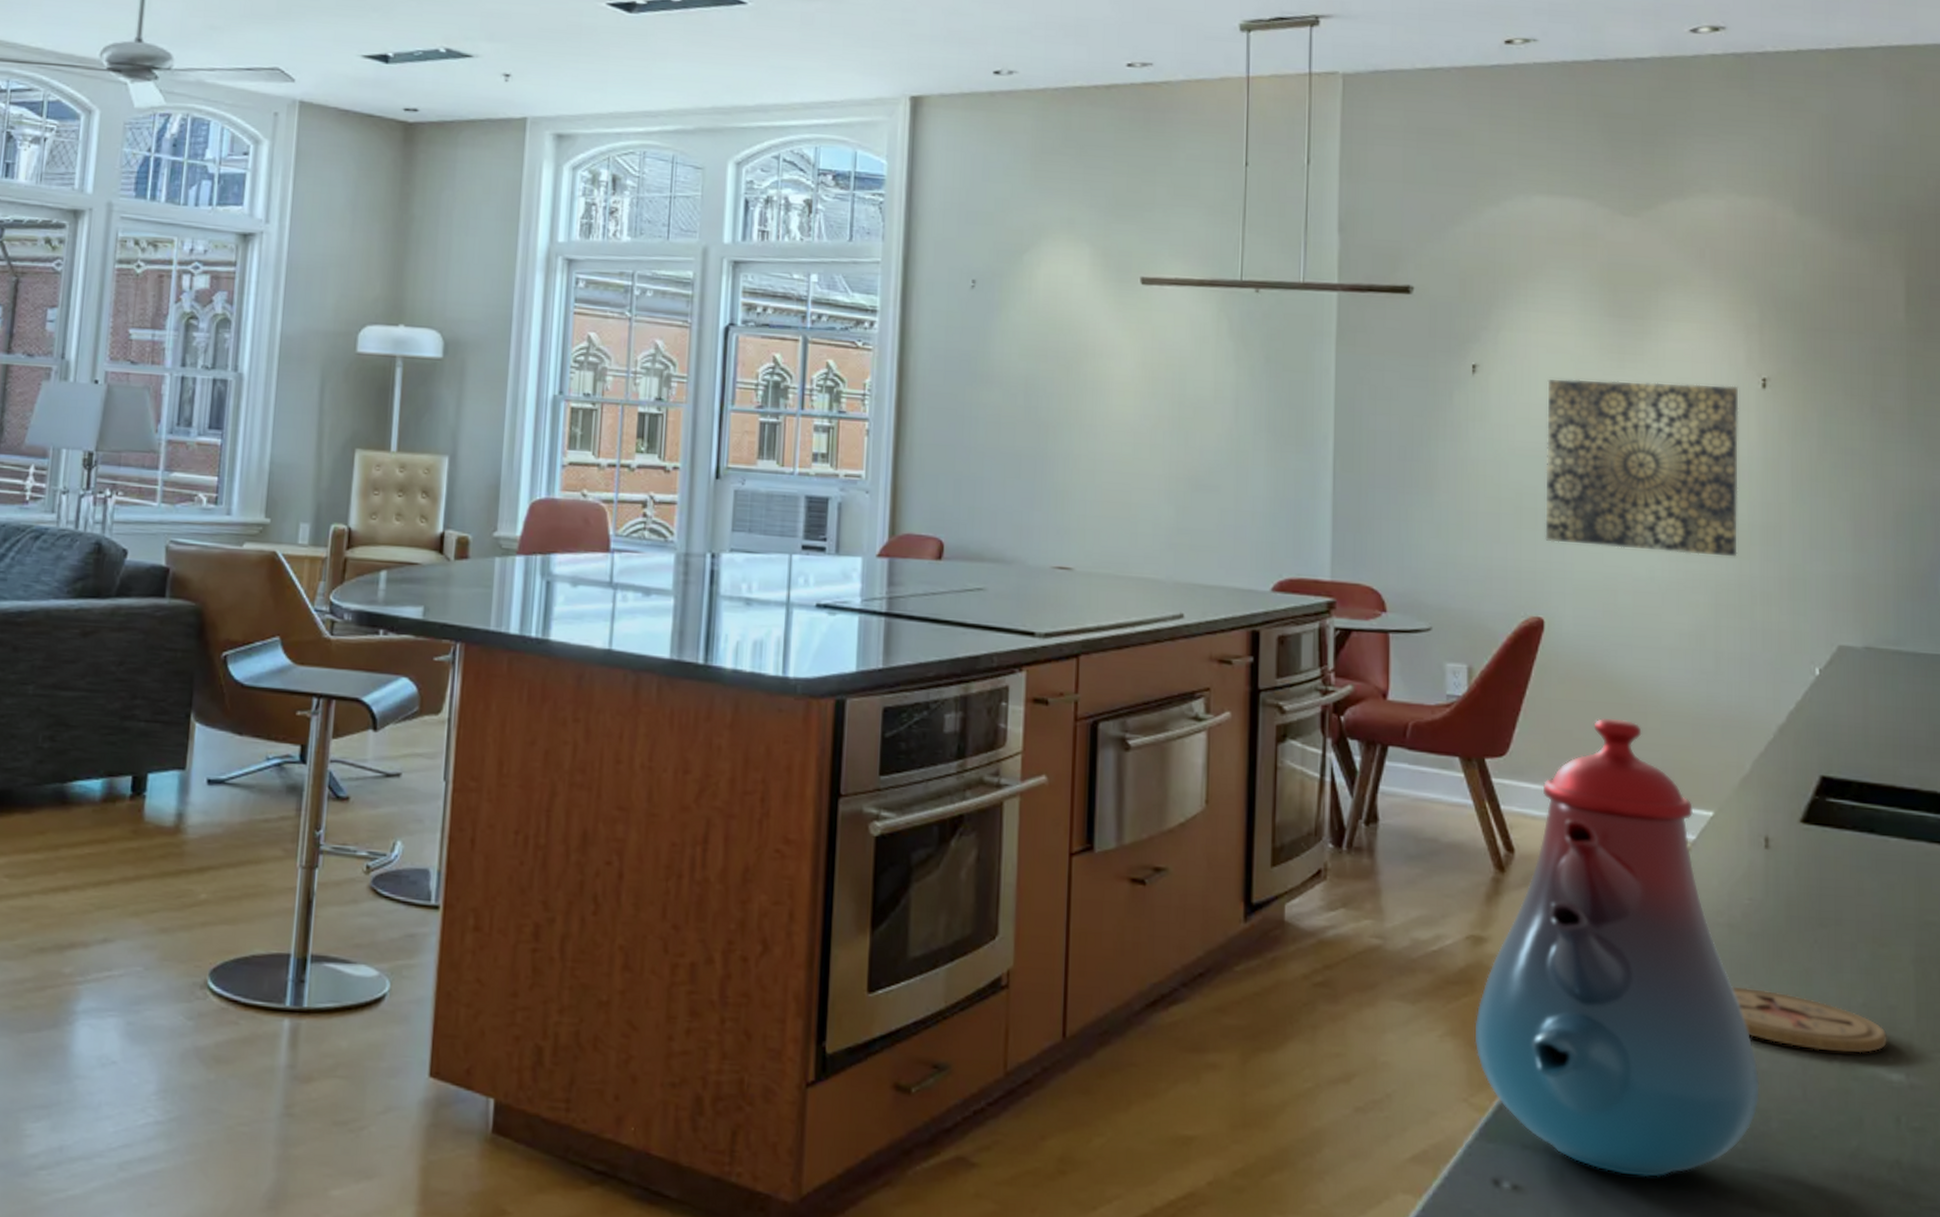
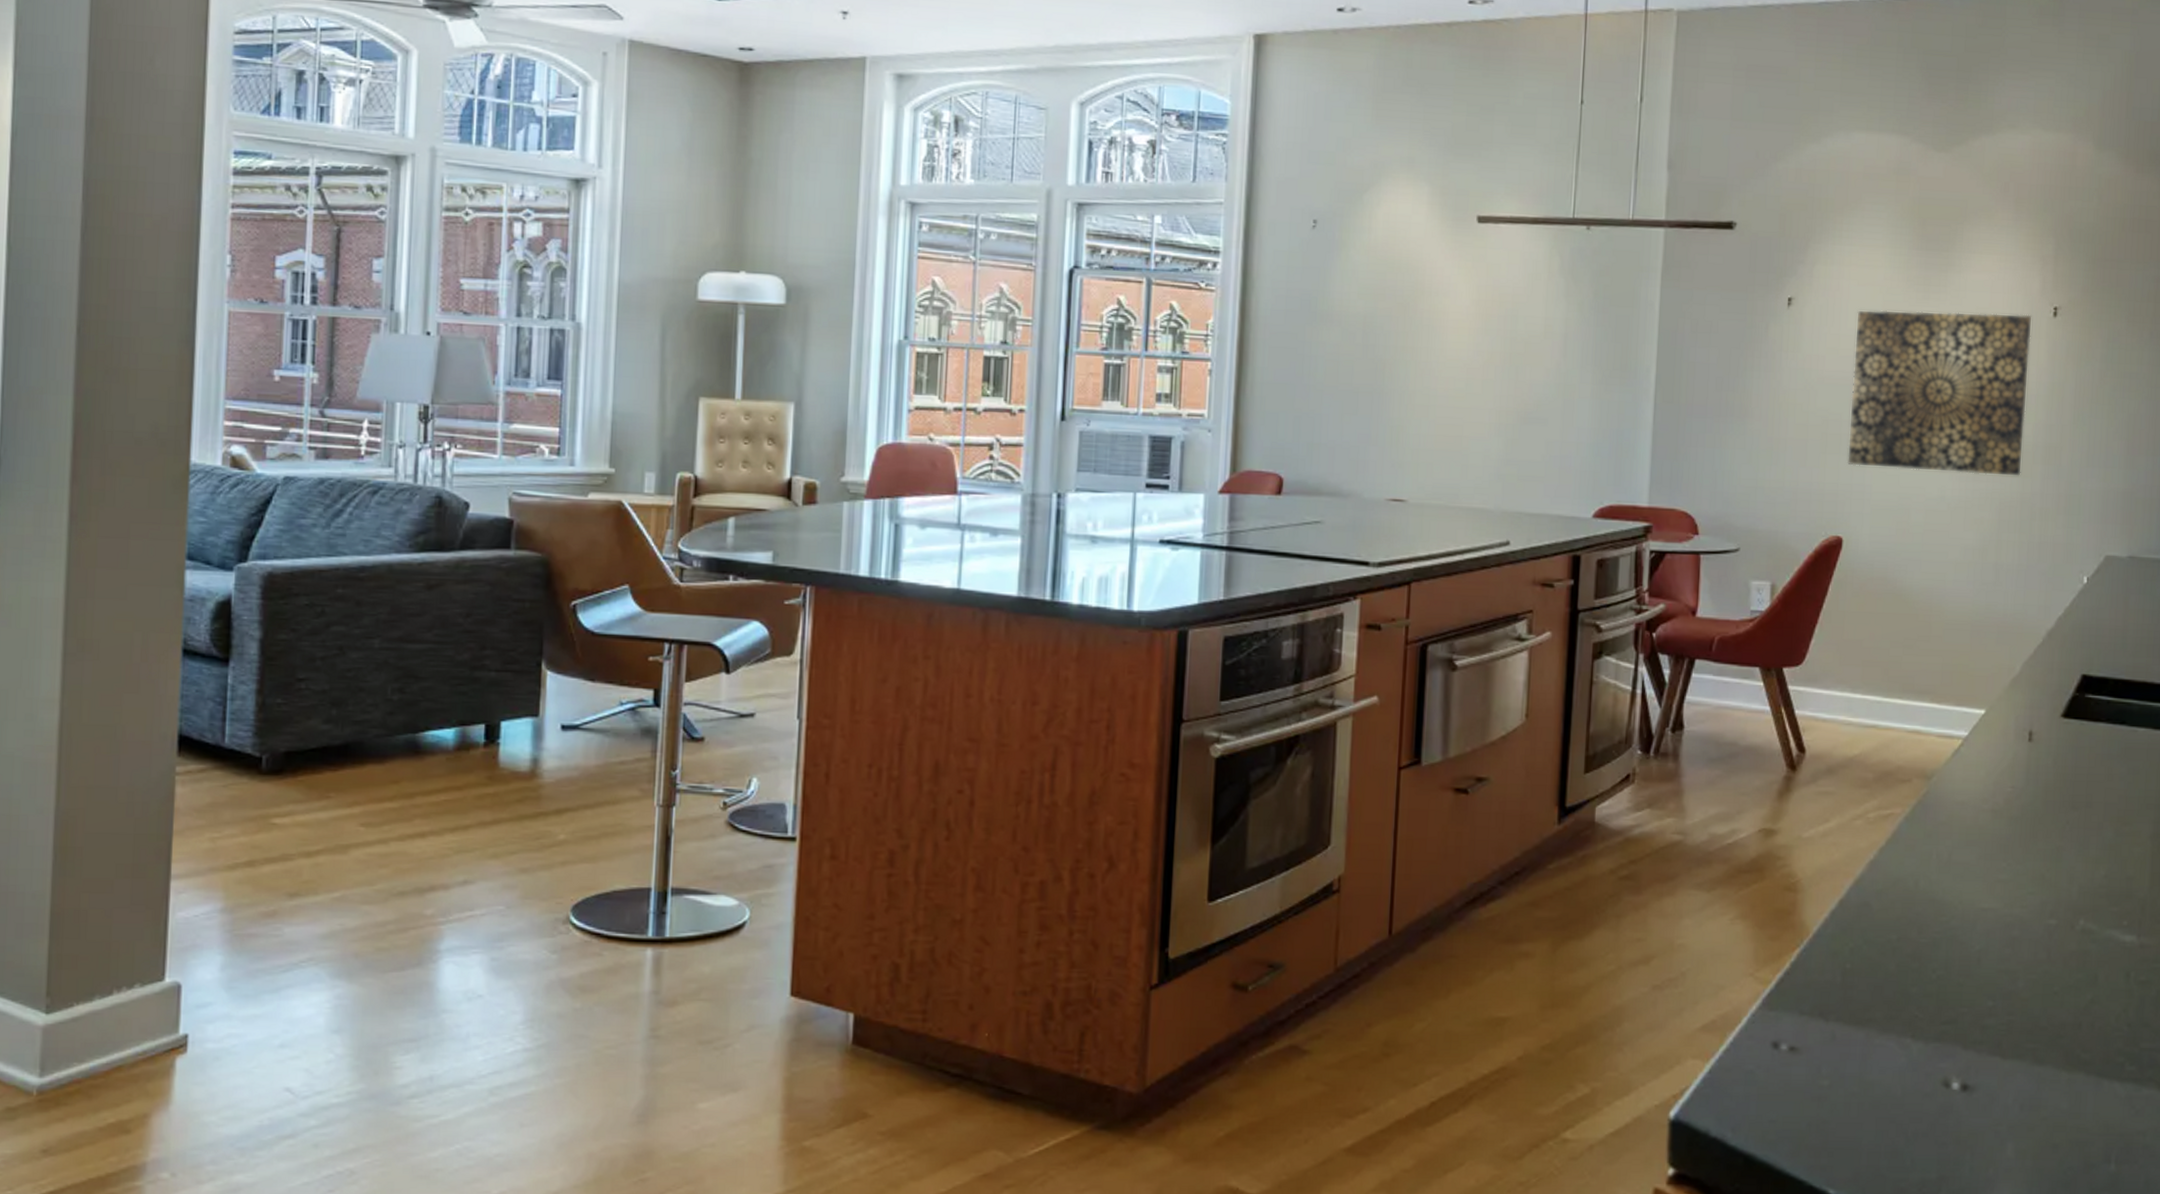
teakettle: present [1474,717,1759,1178] -> none [1762,627,2011,1035]
coaster: present [1732,985,1887,1054] -> none [1992,864,2124,919]

